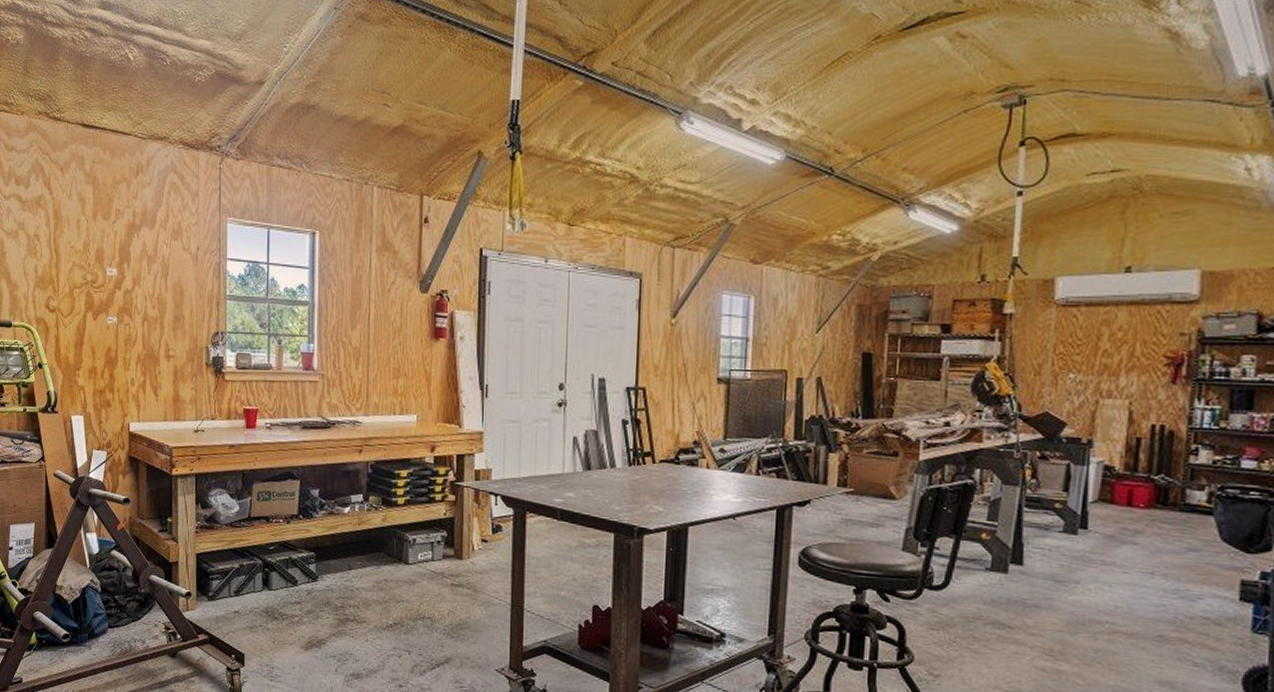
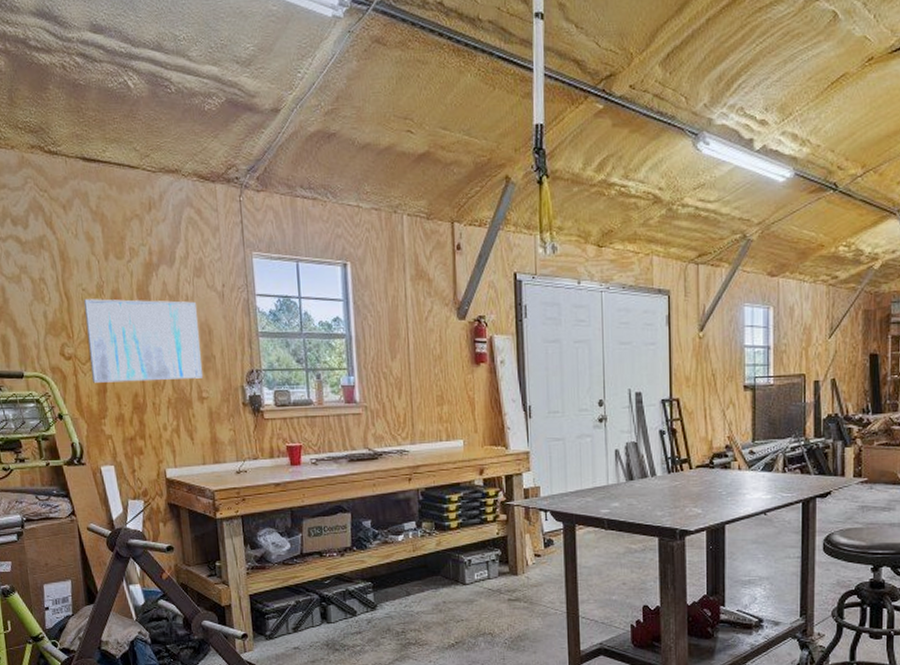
wall art: none [70,256,171,337] -> present [83,299,203,383]

